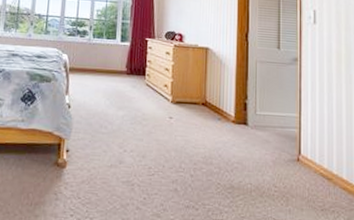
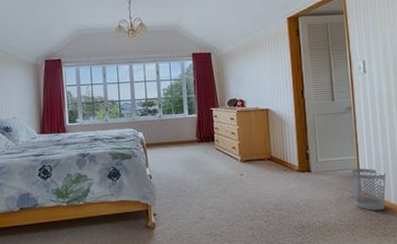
wastebasket: none [290,128,330,181] -> present [350,168,386,211]

